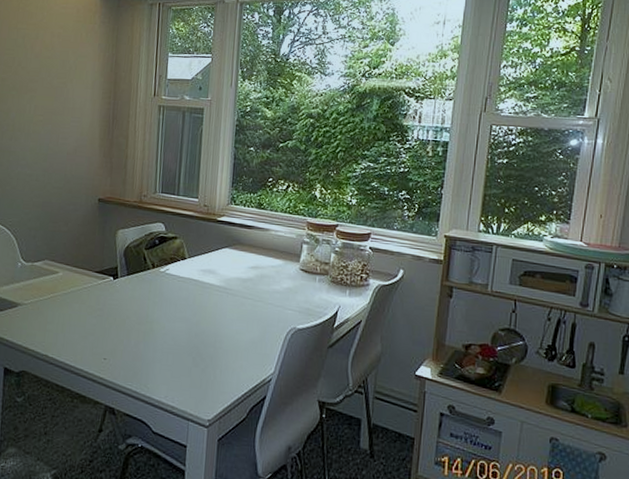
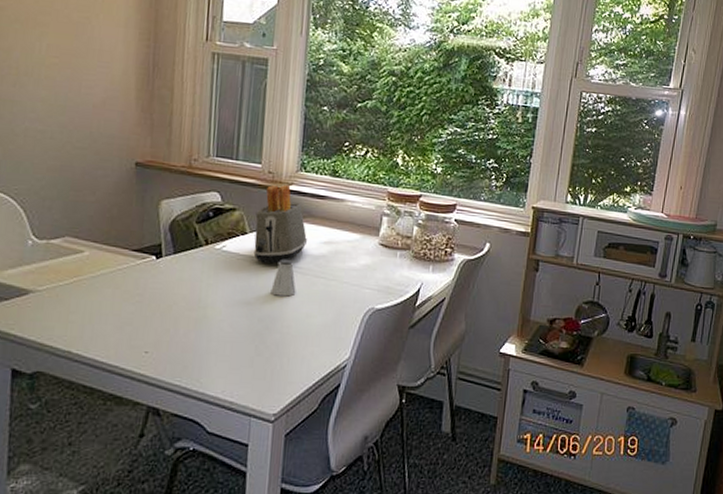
toaster: none [191,215,238,286] -> present [253,184,308,264]
saltshaker: none [206,281,227,315] -> present [271,259,296,297]

